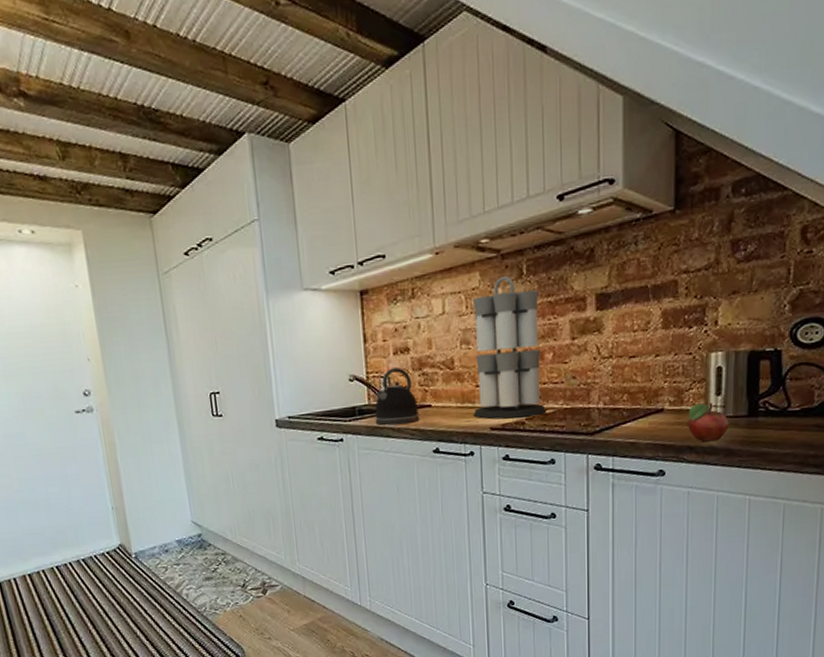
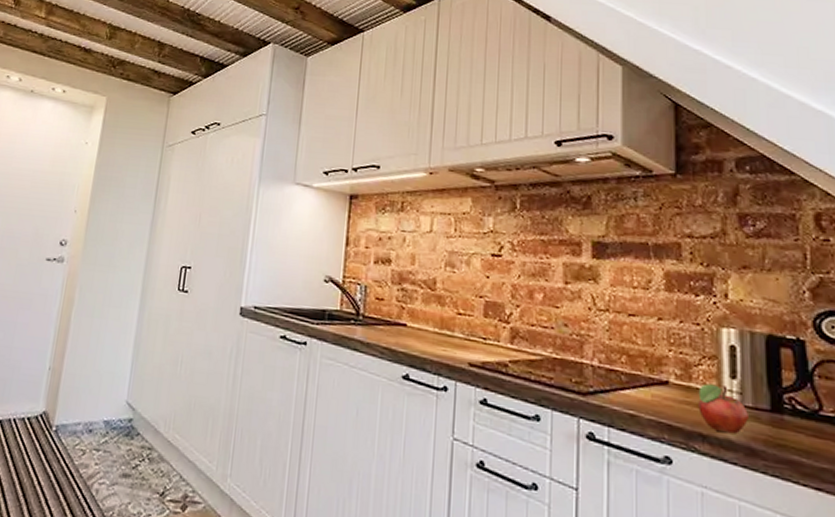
kettle: present [375,367,420,426] -> none [344,277,393,340]
spice rack: present [473,276,546,420] -> none [452,207,532,361]

